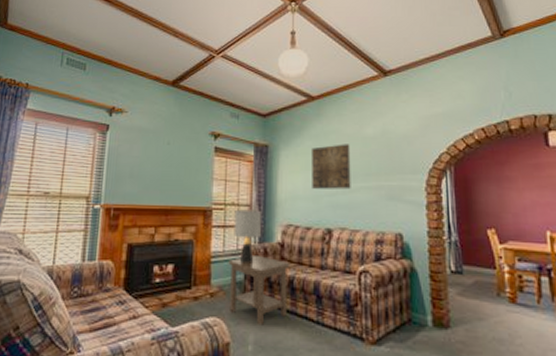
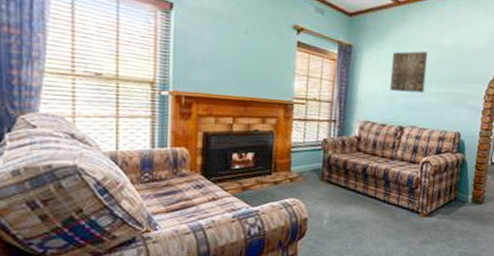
side table: present [228,256,290,326] -> none [308,147,365,204]
lamp: present [234,209,261,264] -> none [314,105,342,154]

